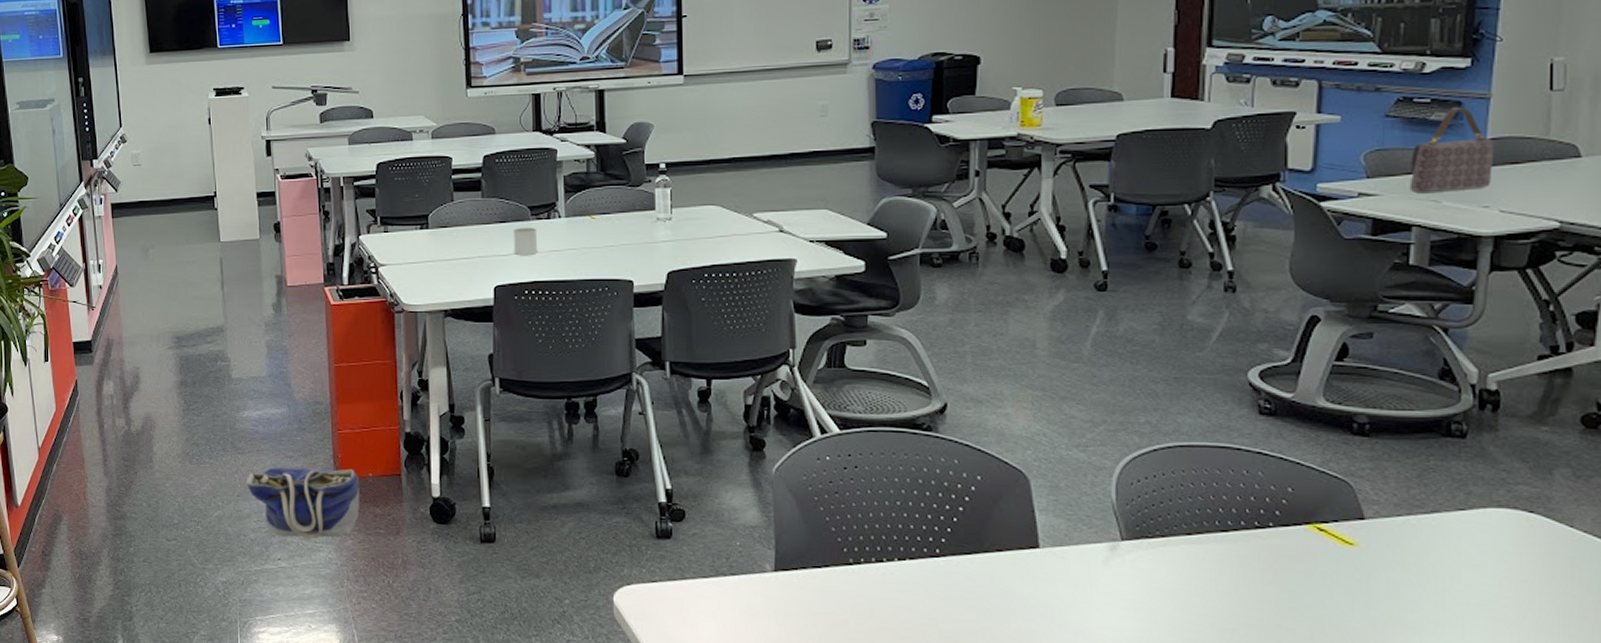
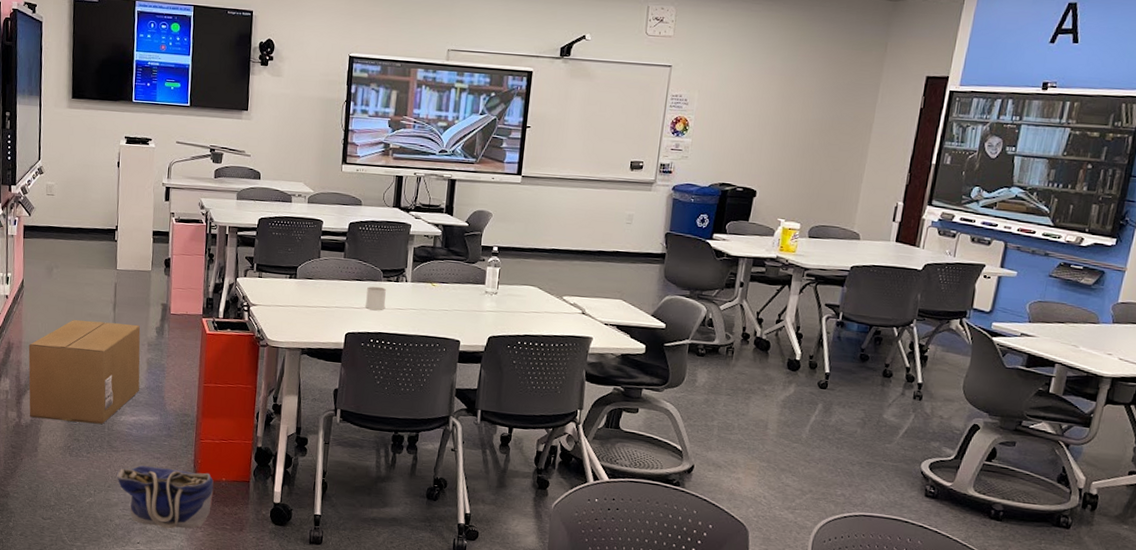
box: none [130,303,261,424] -> present [28,320,141,424]
handbag: present [1409,106,1495,194] -> none [1057,274,1123,340]

